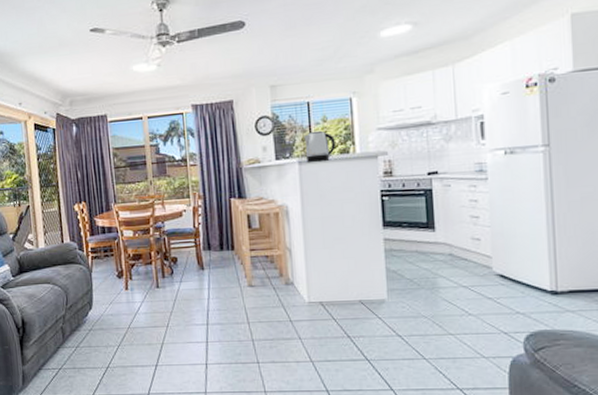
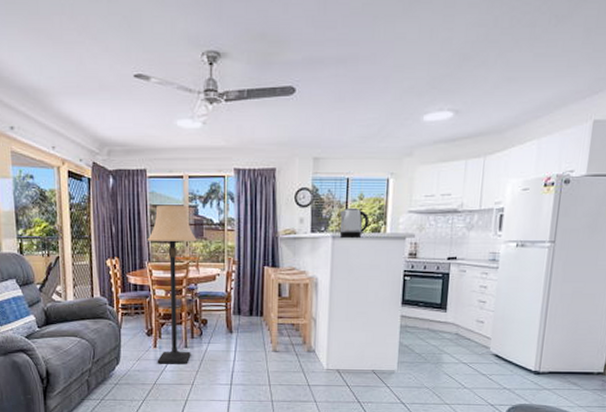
lamp: none [111,145,164,307] -> present [147,205,197,364]

